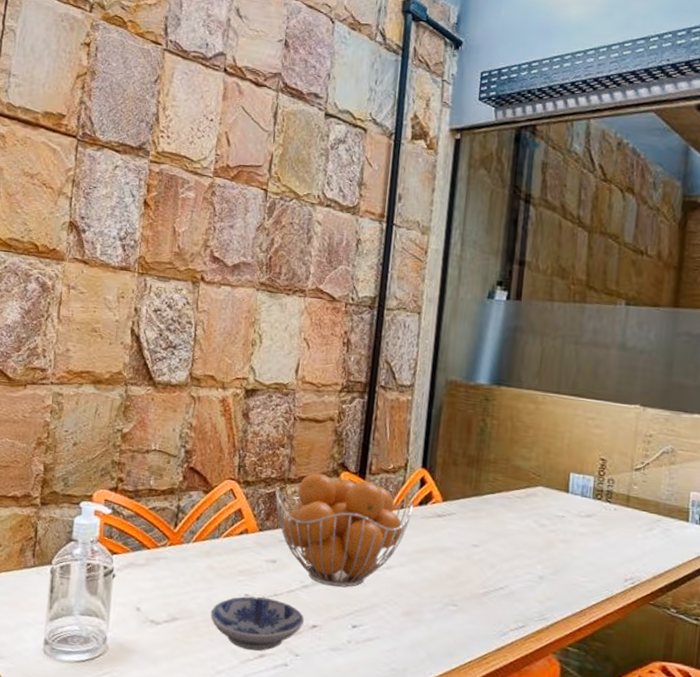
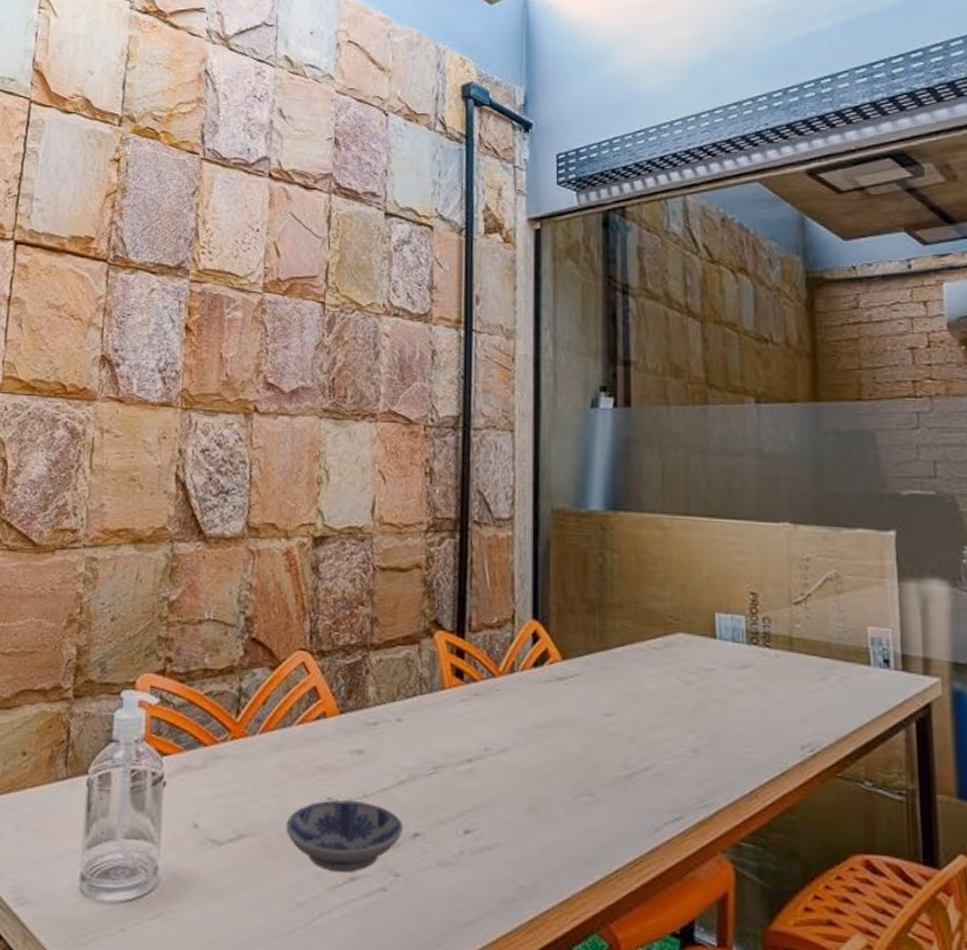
fruit basket: present [275,473,413,588] -> none [357,634,526,781]

